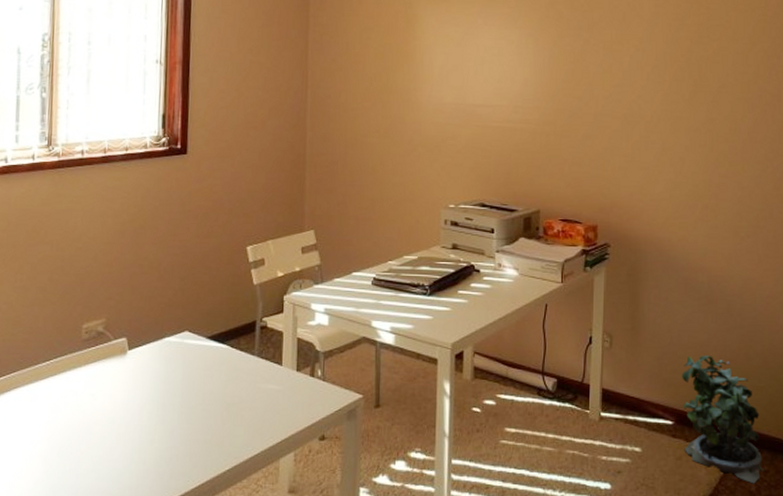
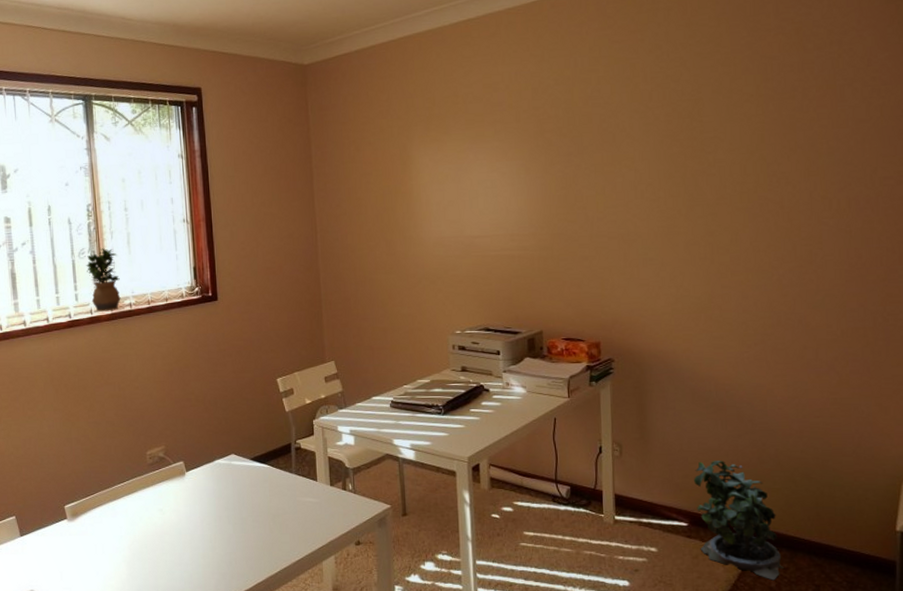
potted plant: none [32,84,73,158] -> present [85,247,121,312]

